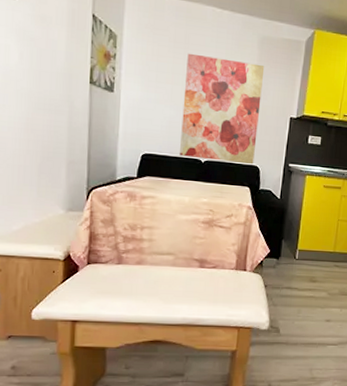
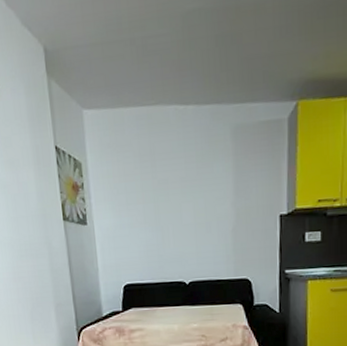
wall art: present [180,53,265,165] -> none [155,159,244,281]

